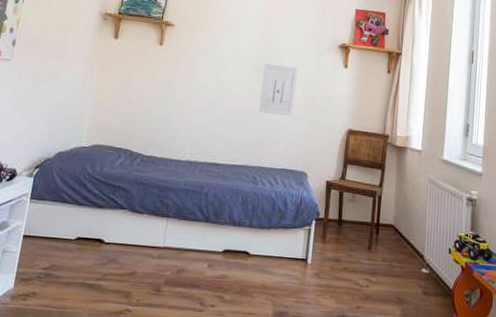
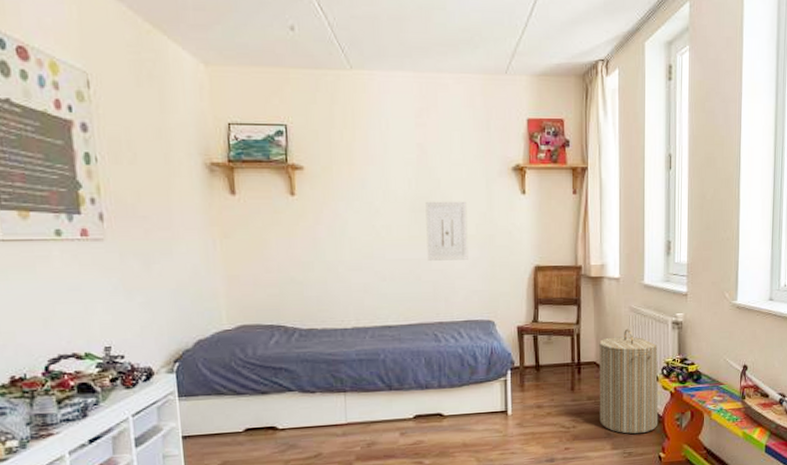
laundry hamper: none [392,198,454,305] -> present [599,329,659,434]

